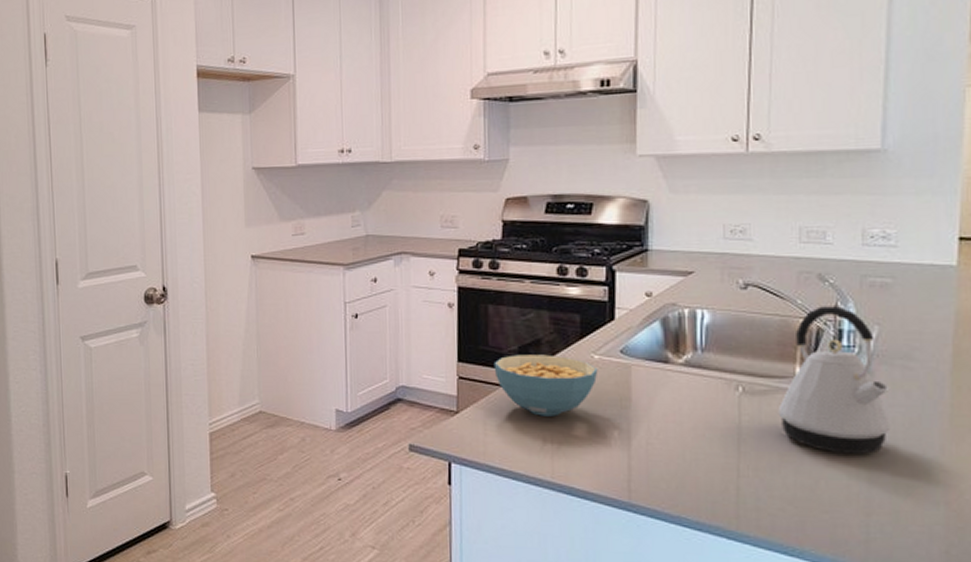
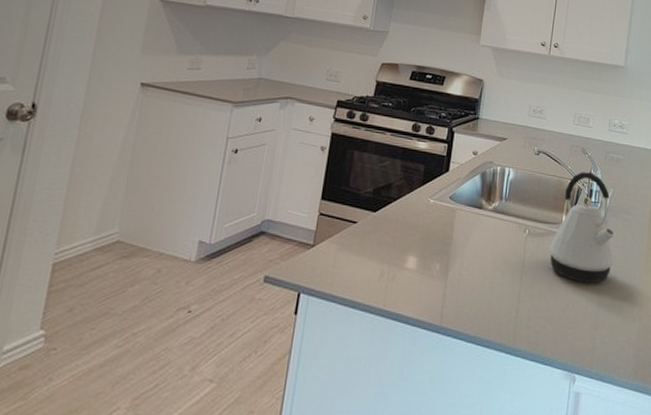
cereal bowl: present [493,354,598,417] -> none [350,196,432,251]

